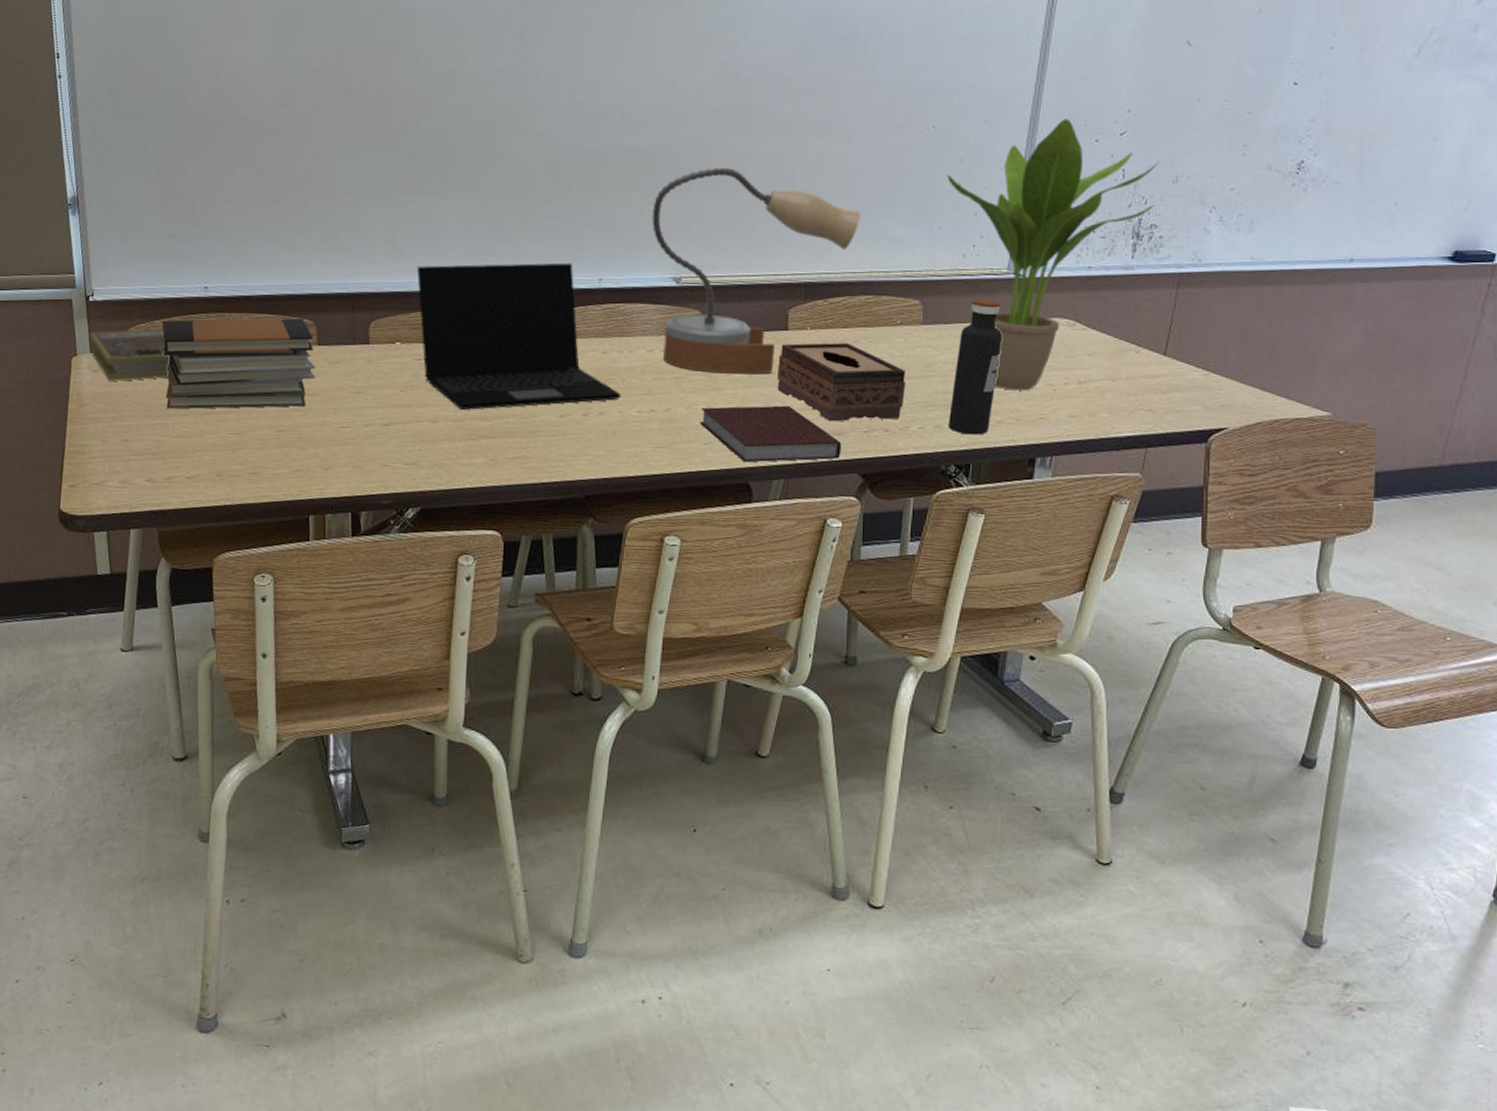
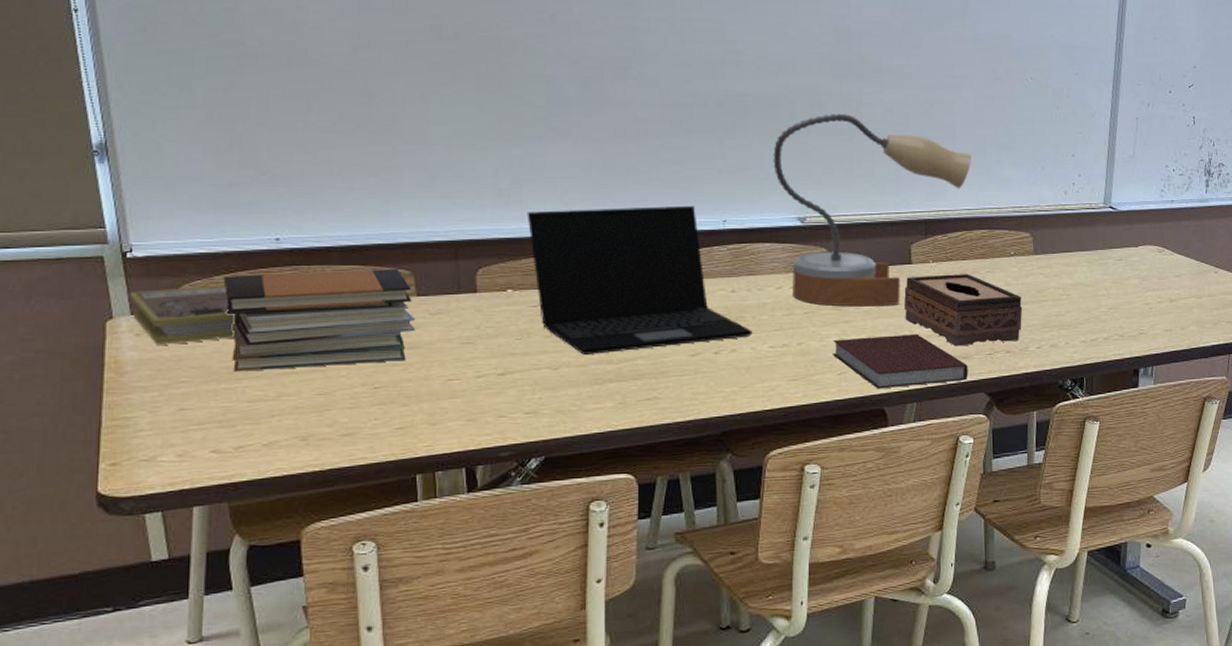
potted plant: present [947,118,1161,391] -> none [1046,73,1223,310]
water bottle: present [947,299,1002,435] -> none [1062,231,1104,352]

